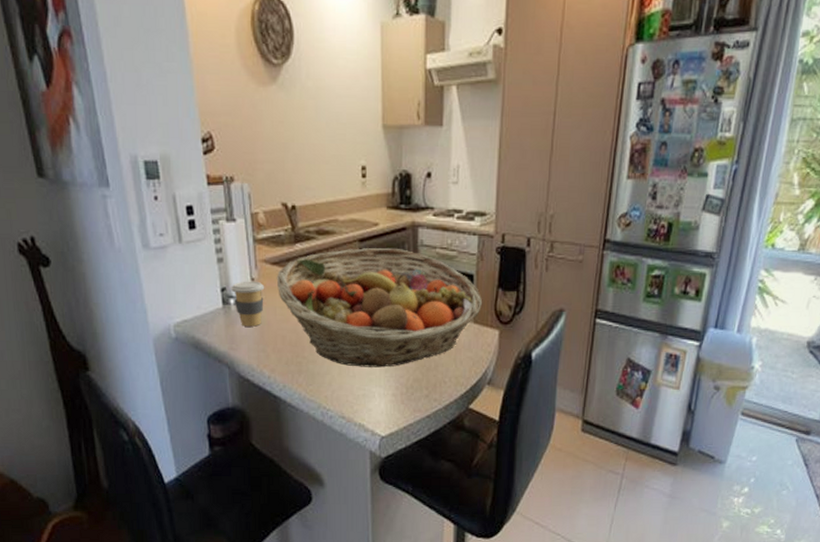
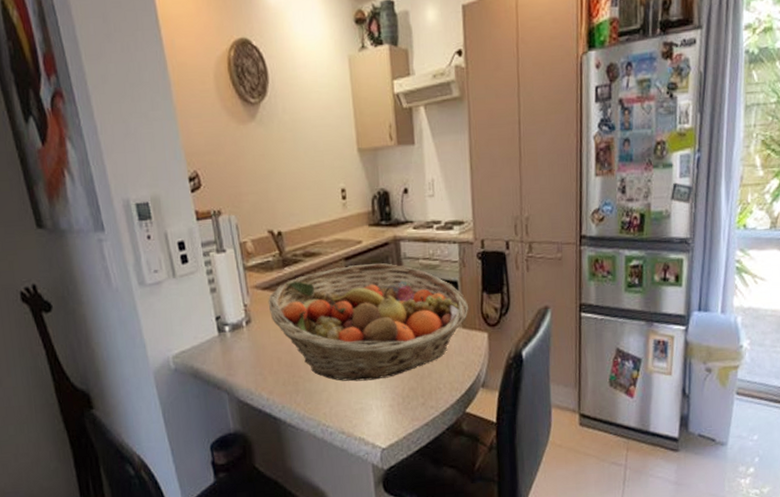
coffee cup: present [231,281,265,327] -> none [225,307,258,352]

